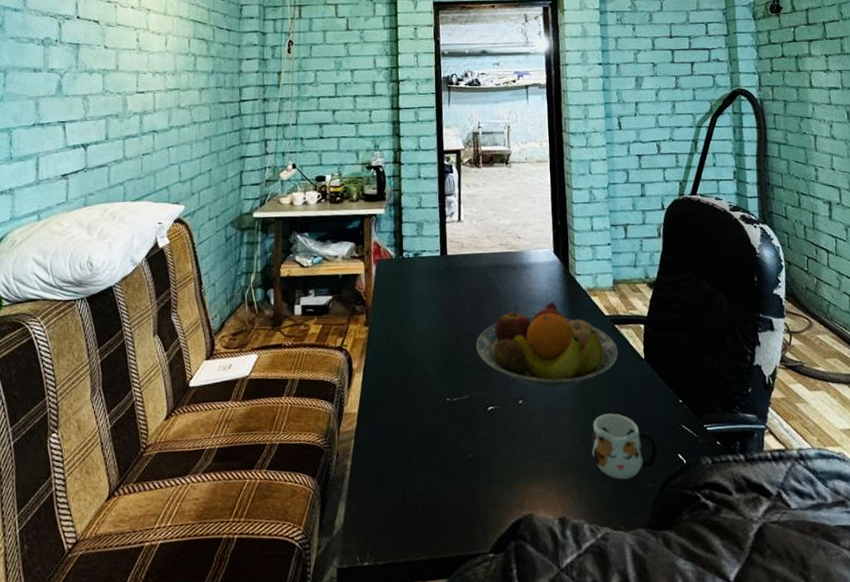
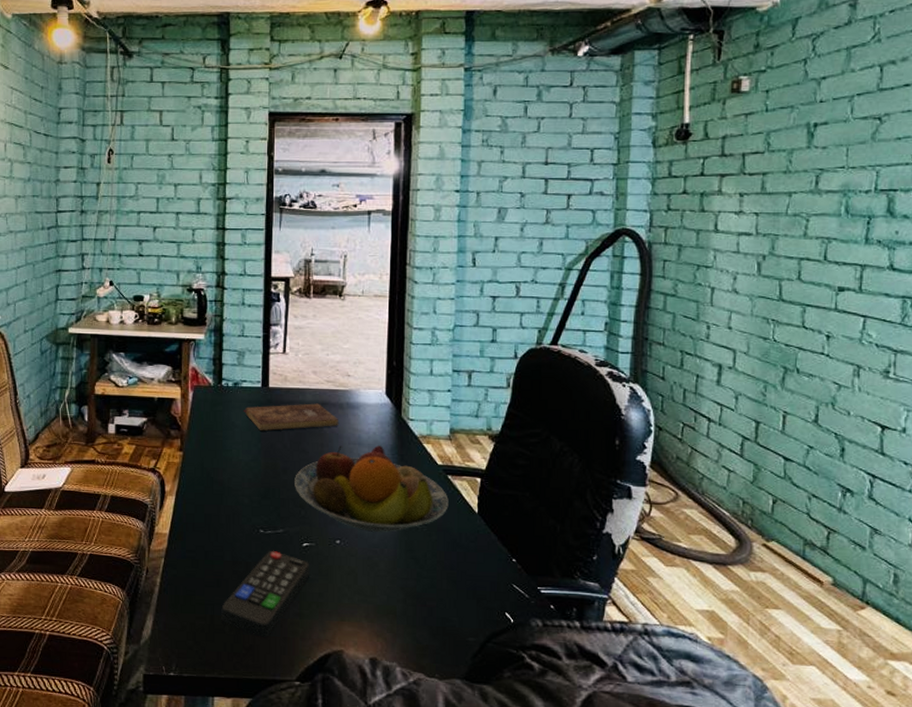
remote control: none [412,417,497,511] -> present [220,550,310,638]
bible: none [424,266,513,299] -> present [243,403,338,432]
mug: present [591,413,659,480] -> none [410,563,484,630]

